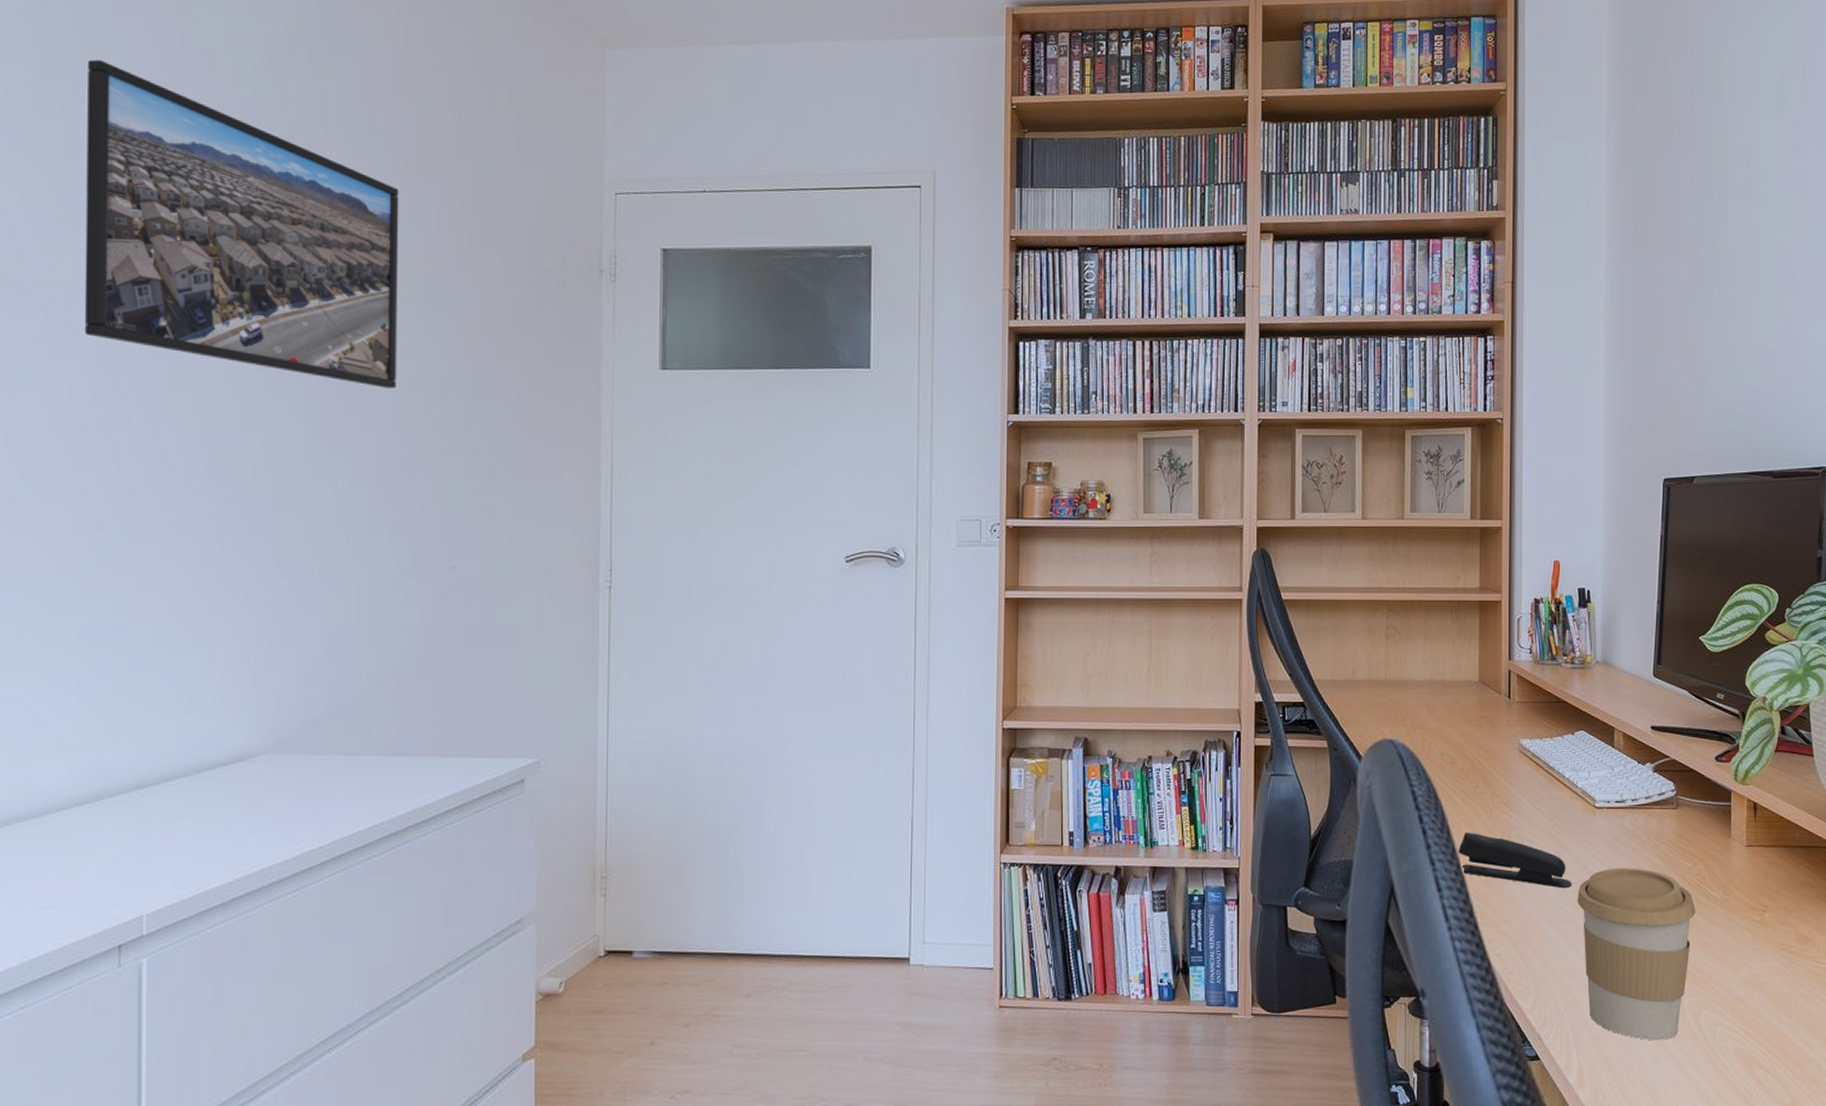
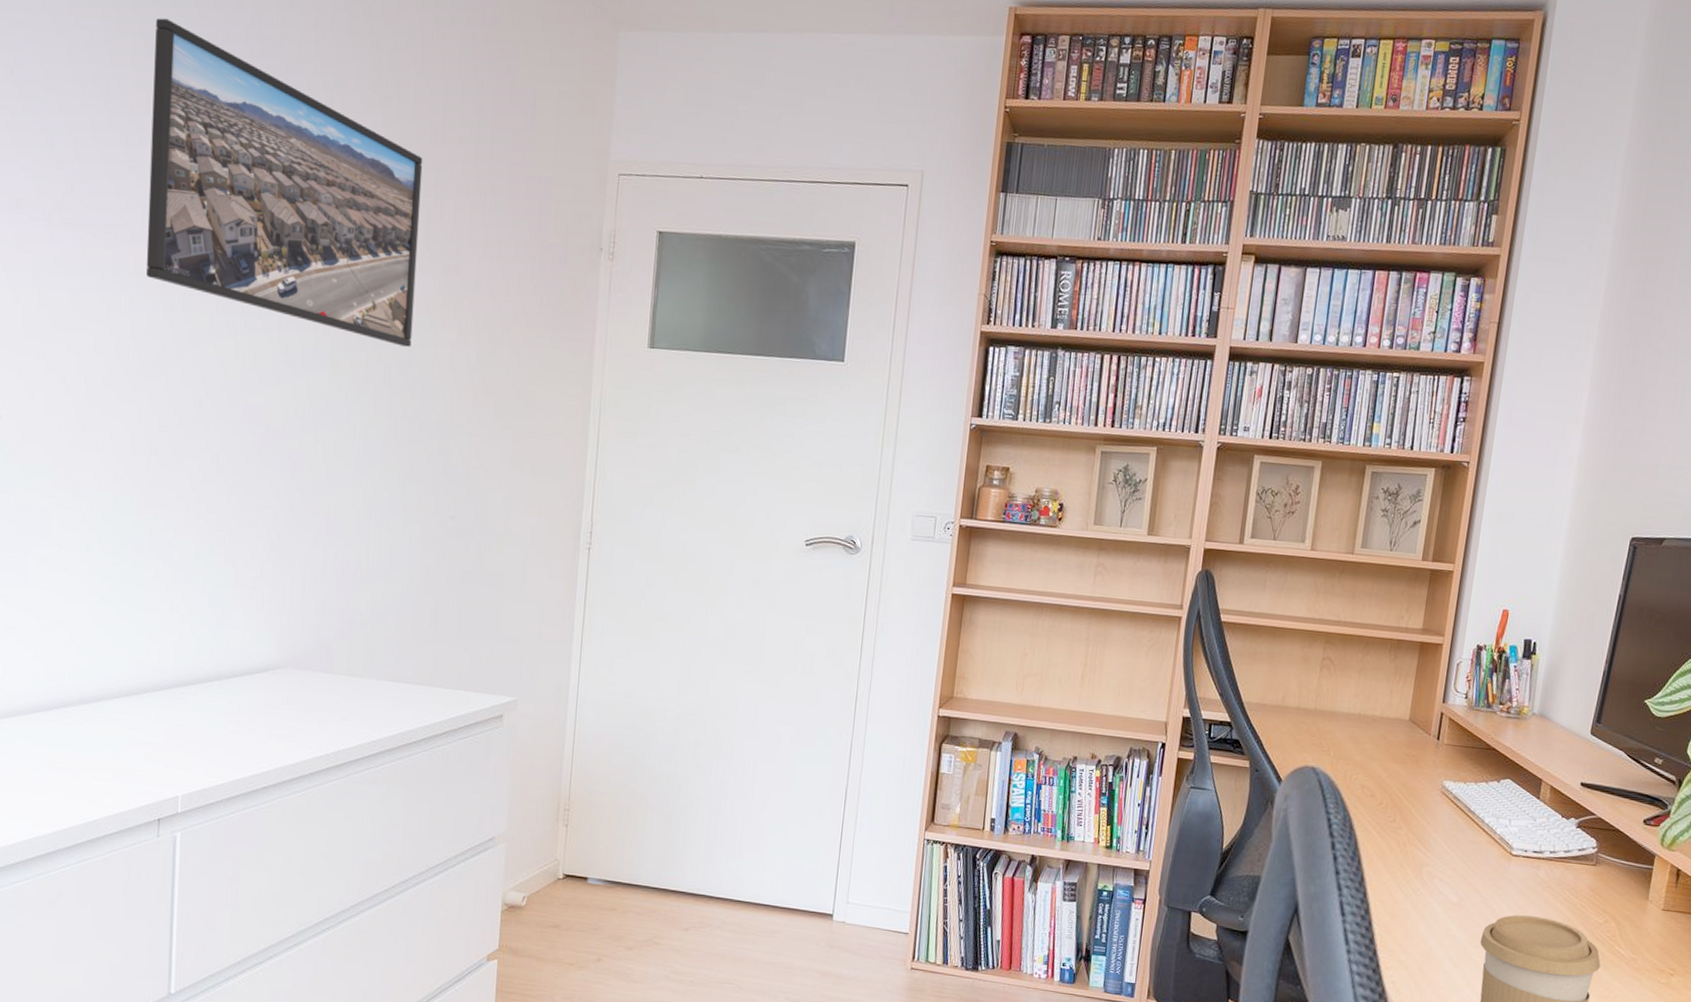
stapler: present [1458,832,1572,889] -> none [1366,863,1478,929]

